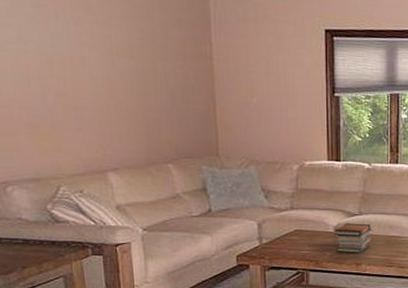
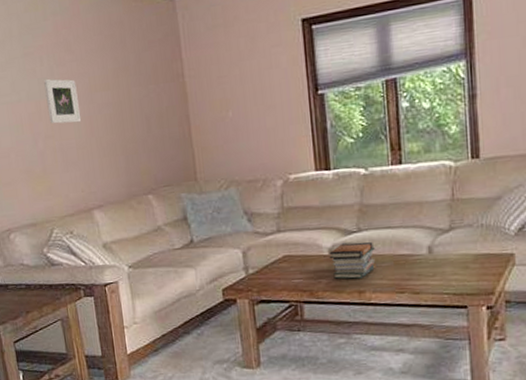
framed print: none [58,34,100,85] -> present [44,78,82,124]

